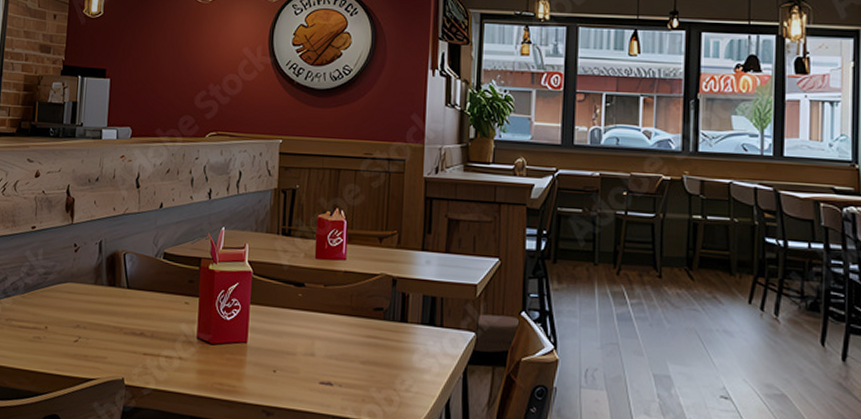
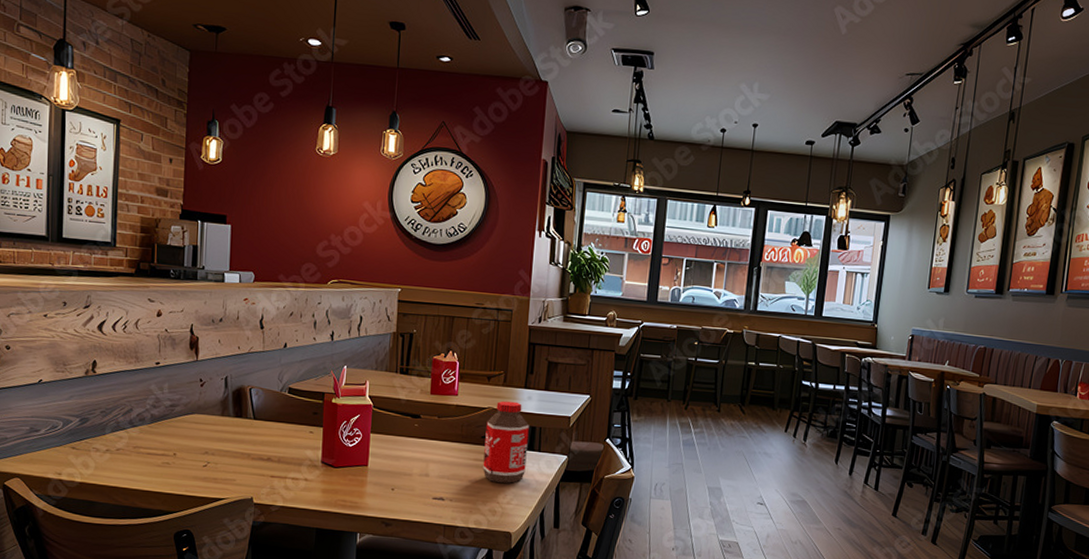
bottle: none [376,265,429,366] -> present [483,401,529,483]

